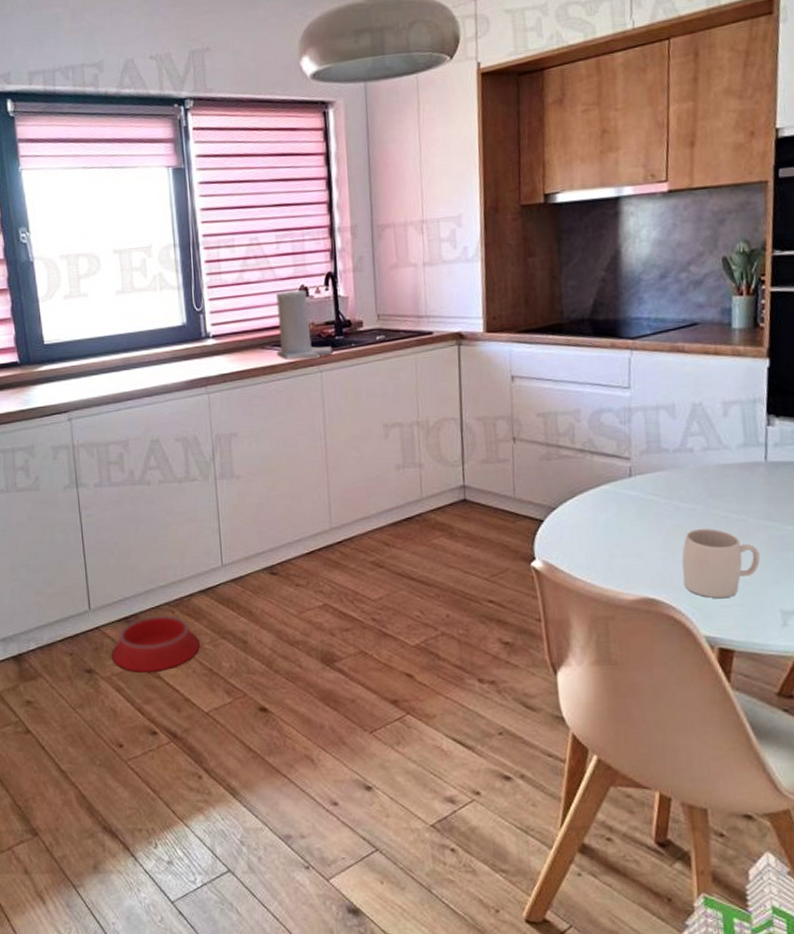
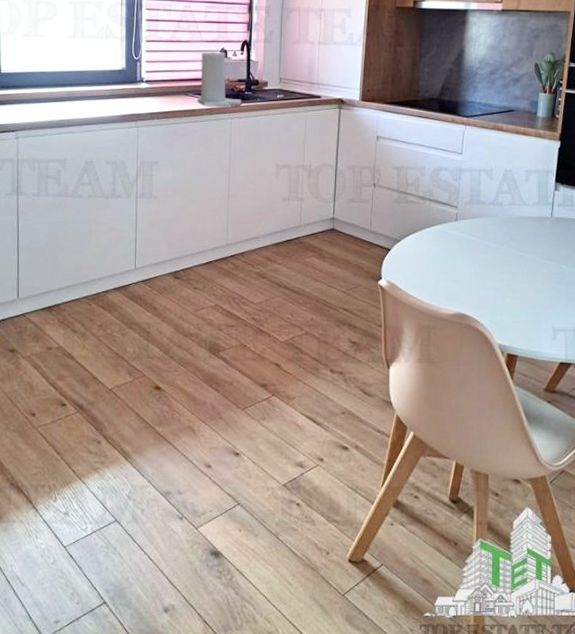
pet bowl: present [111,615,200,672] -> none [32,306,110,354]
mug: present [682,529,760,599] -> none [487,264,541,317]

